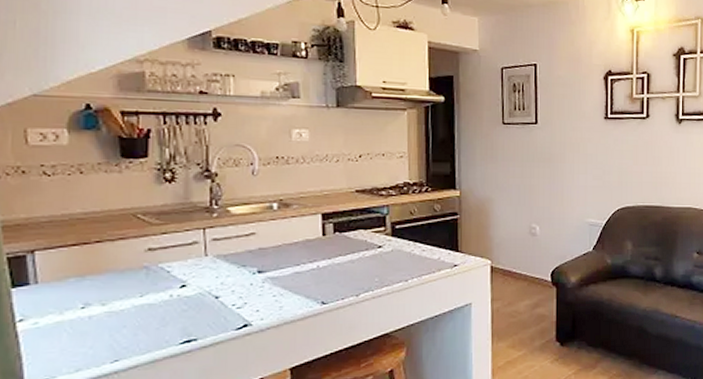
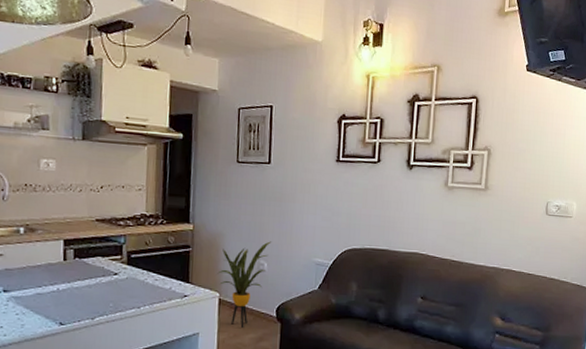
house plant: none [487,204,543,295] -> present [217,241,272,328]

